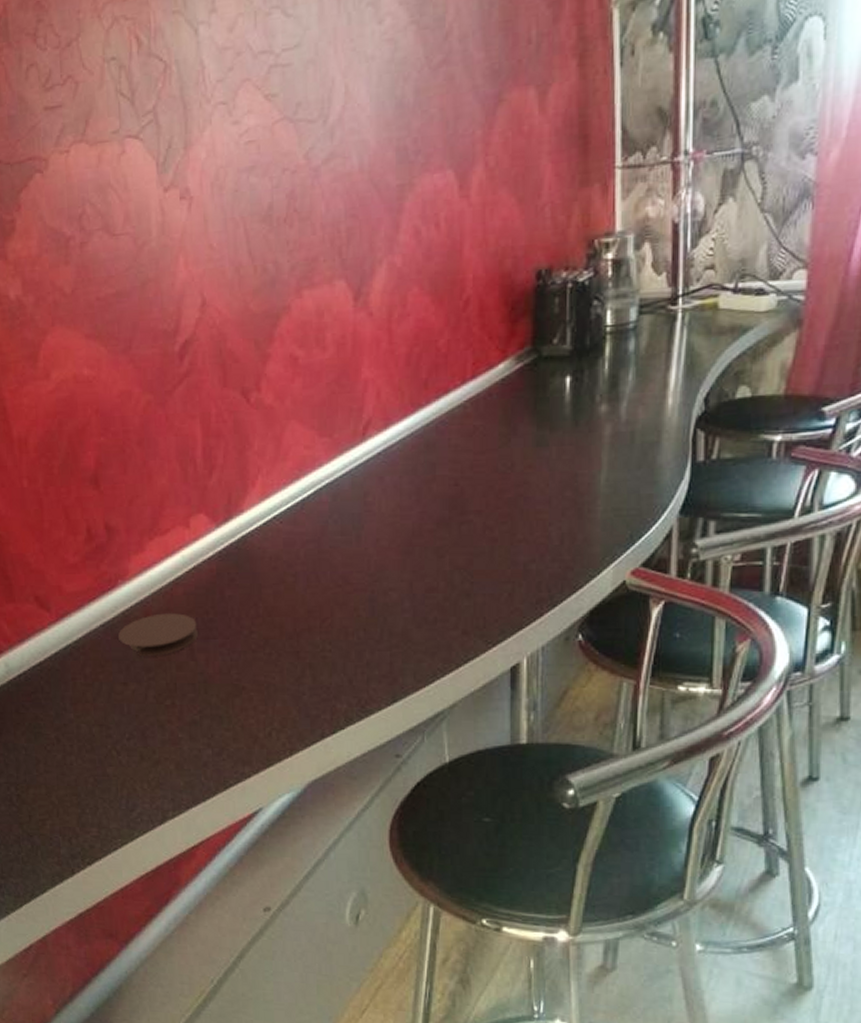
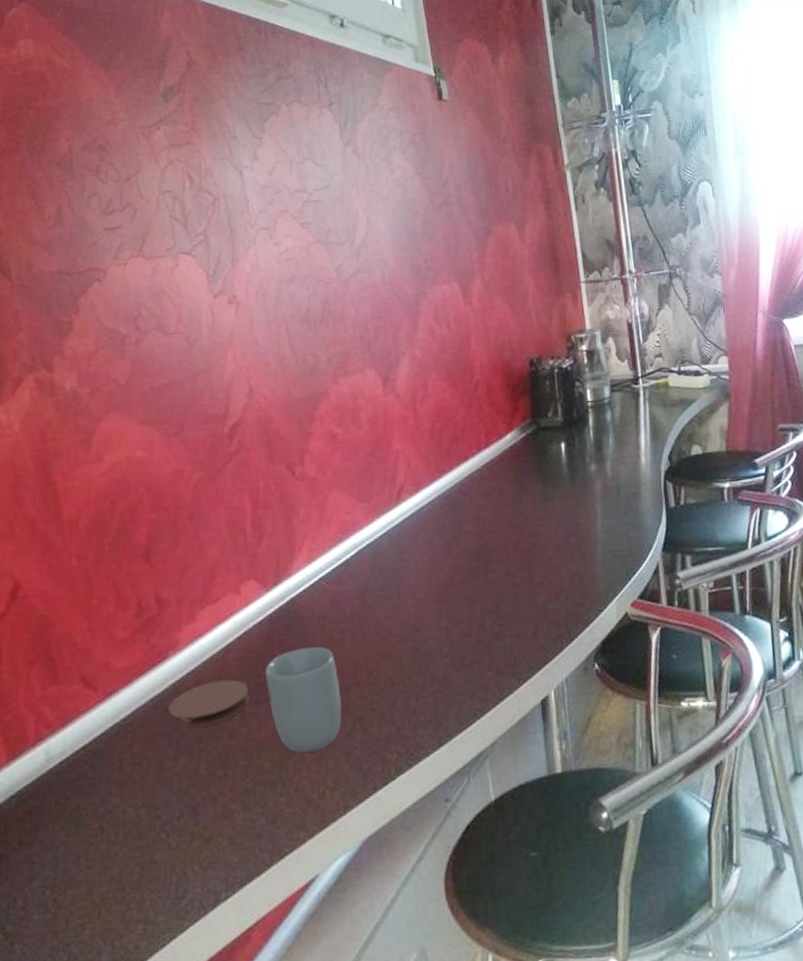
cup: none [214,588,292,692] -> present [266,646,342,753]

